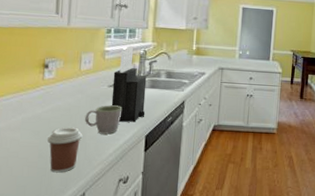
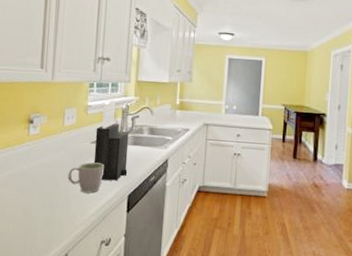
coffee cup: present [48,127,83,173] -> none [32,184,66,232]

